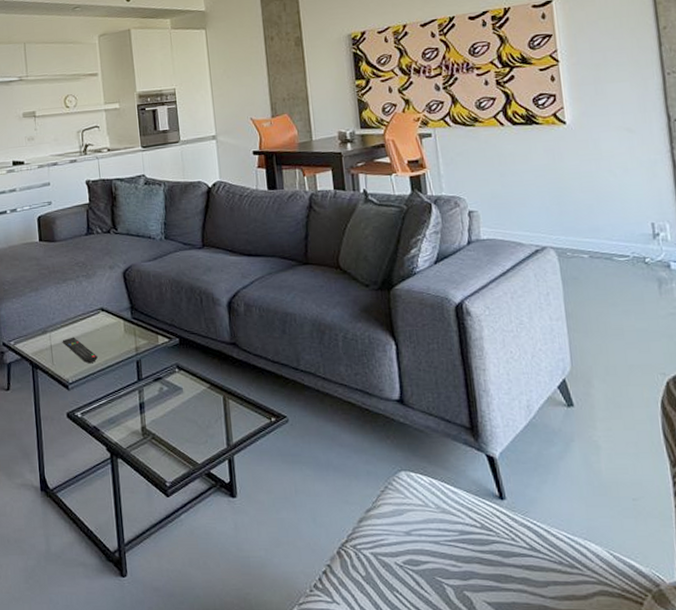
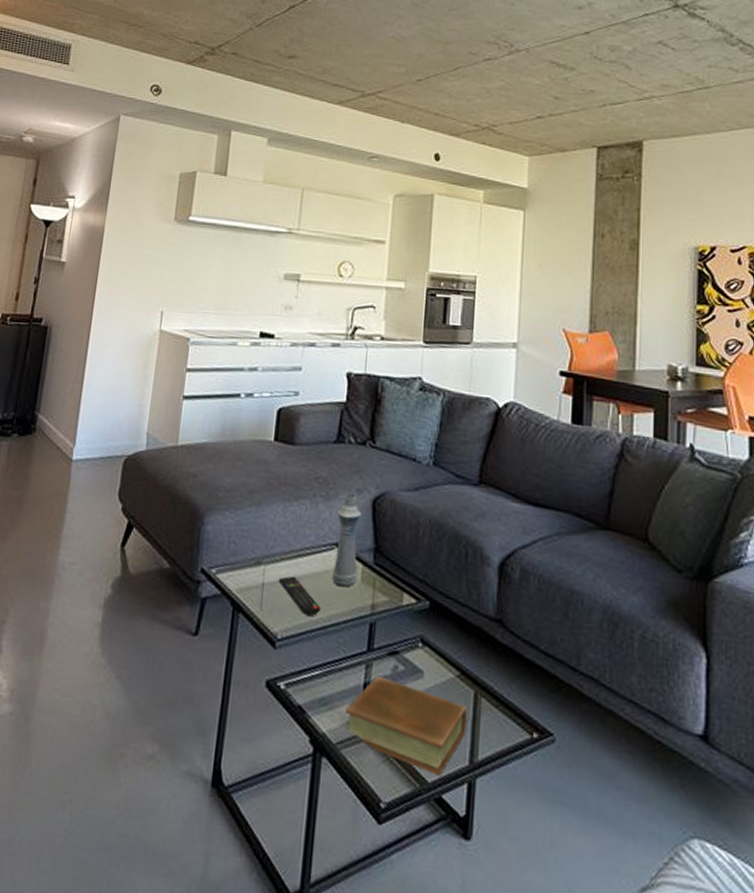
bottle: none [98,270,121,339] -> present [332,493,361,588]
book: none [129,396,221,458] -> present [345,675,468,777]

